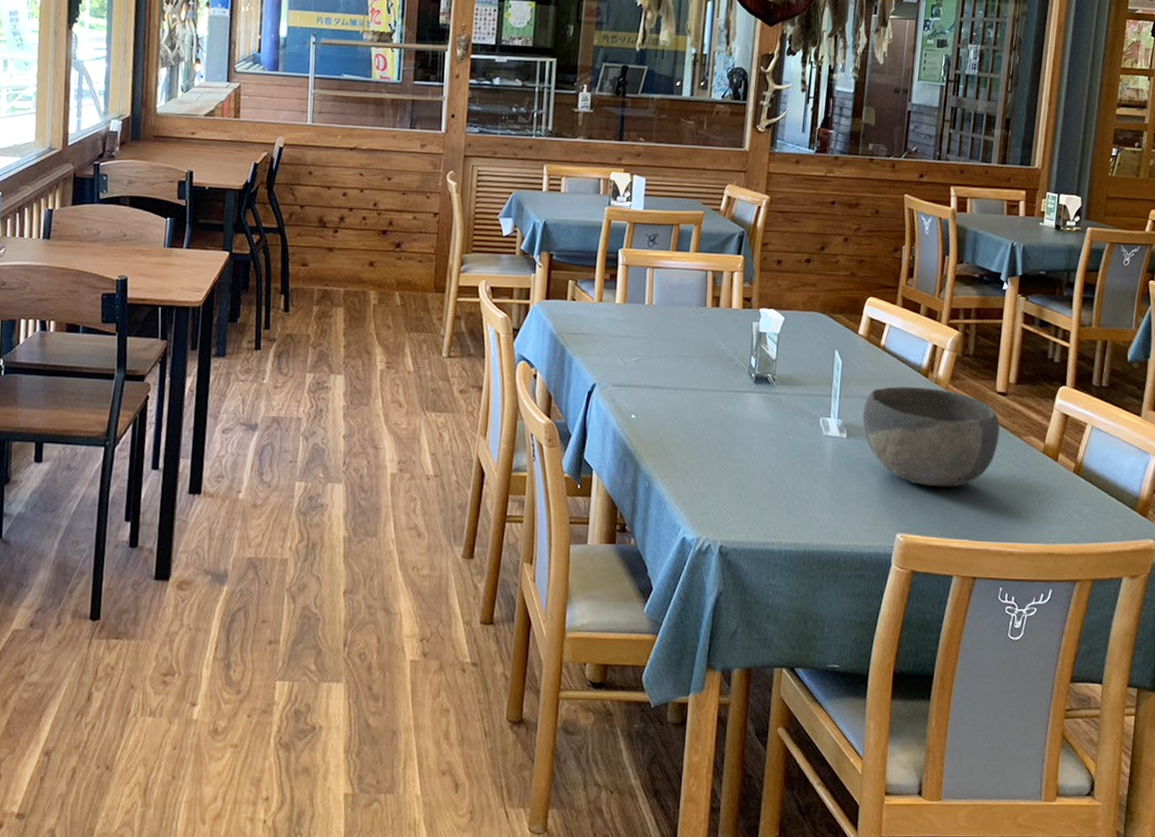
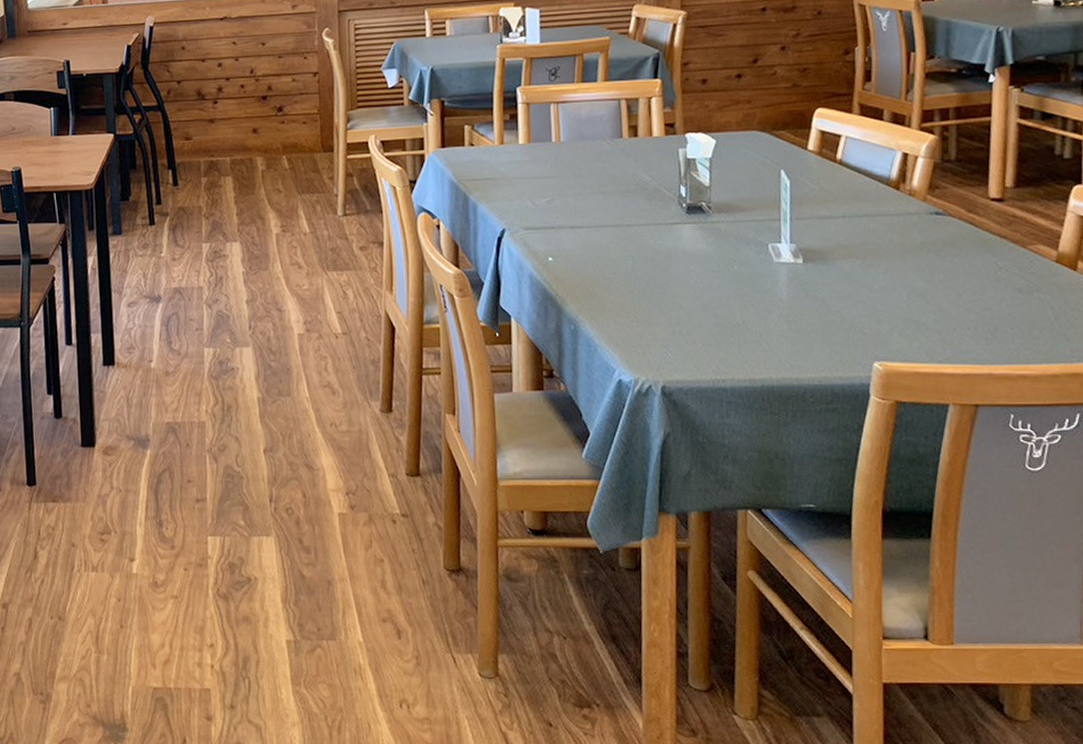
bowl: present [863,386,1000,487] -> none [820,201,998,309]

